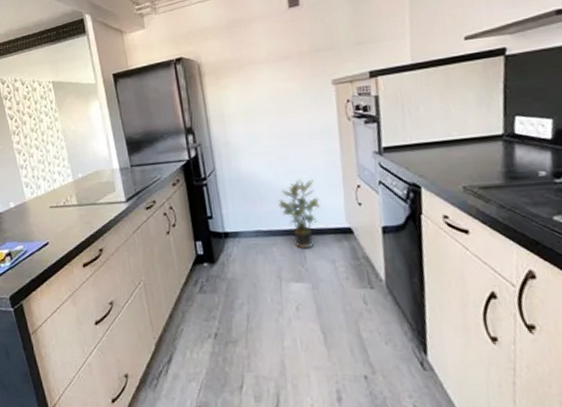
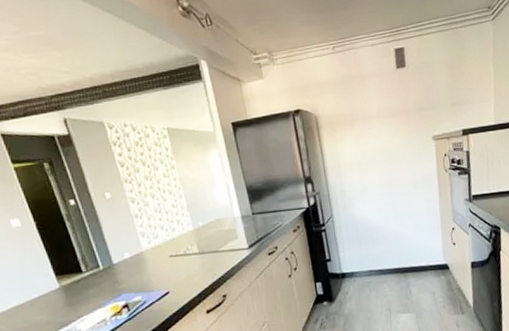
potted plant: present [278,179,320,249] -> none [388,223,423,285]

